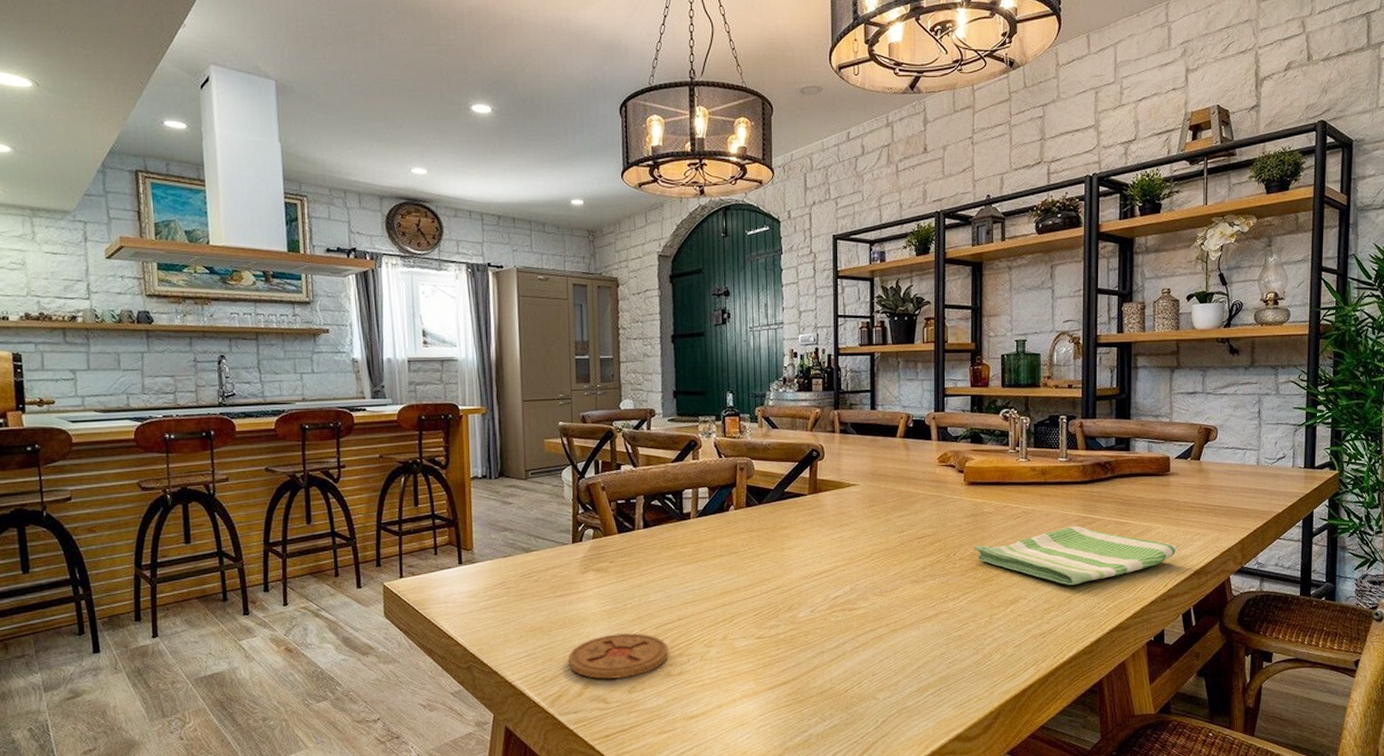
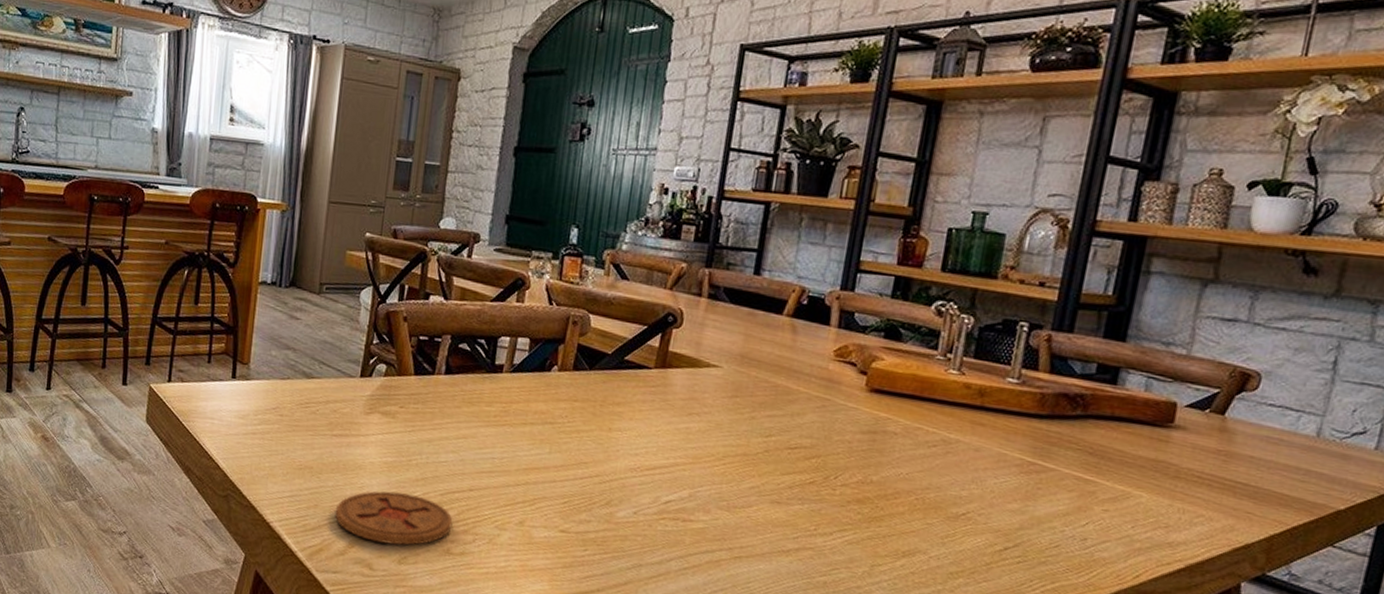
dish towel: present [974,526,1177,586] -> none [864,471,1165,550]

